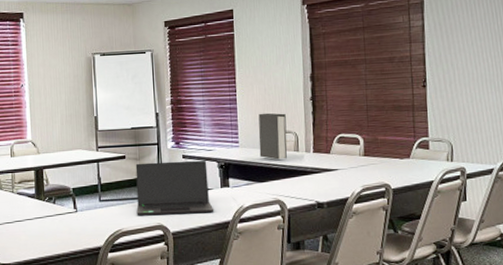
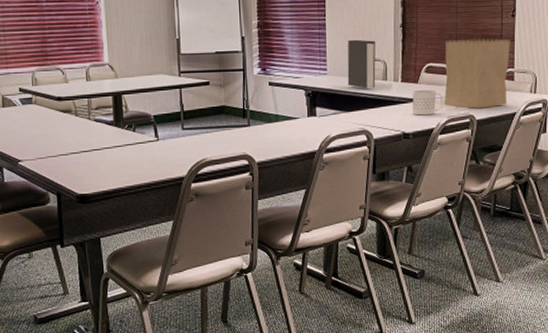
laptop: present [135,160,214,216] -> none [220,87,301,146]
mug: none [325,160,357,185] -> present [412,90,443,116]
paper bag: none [355,108,424,178] -> present [444,38,511,109]

